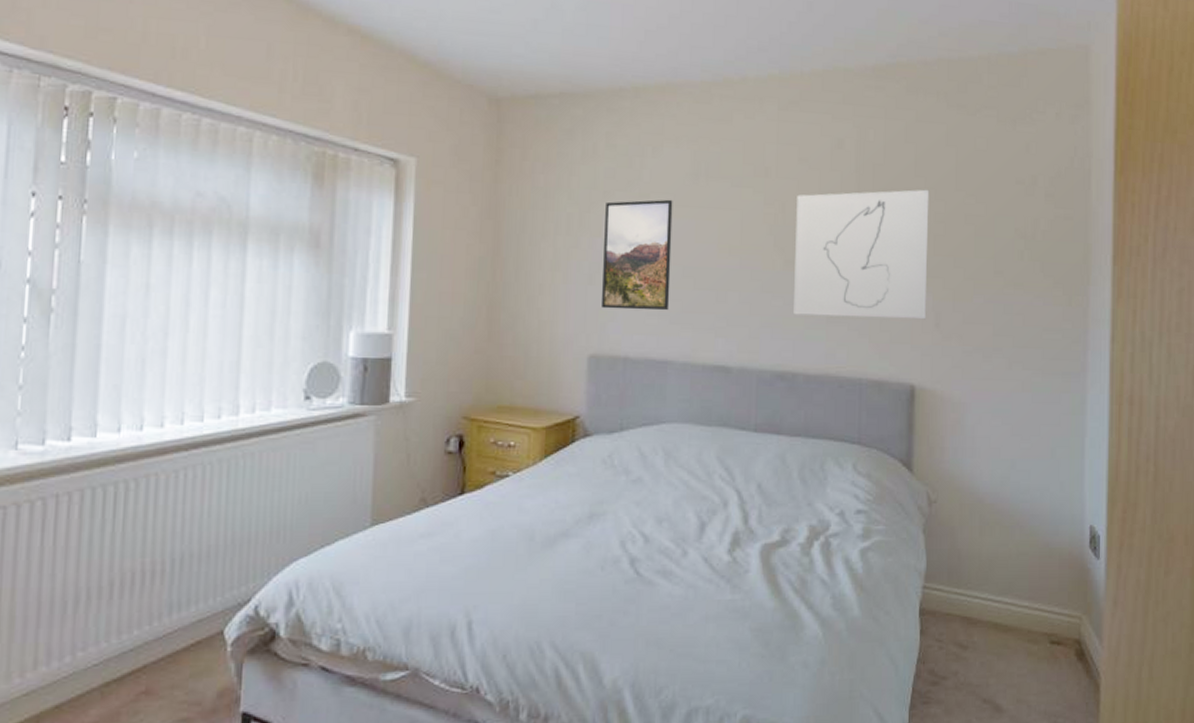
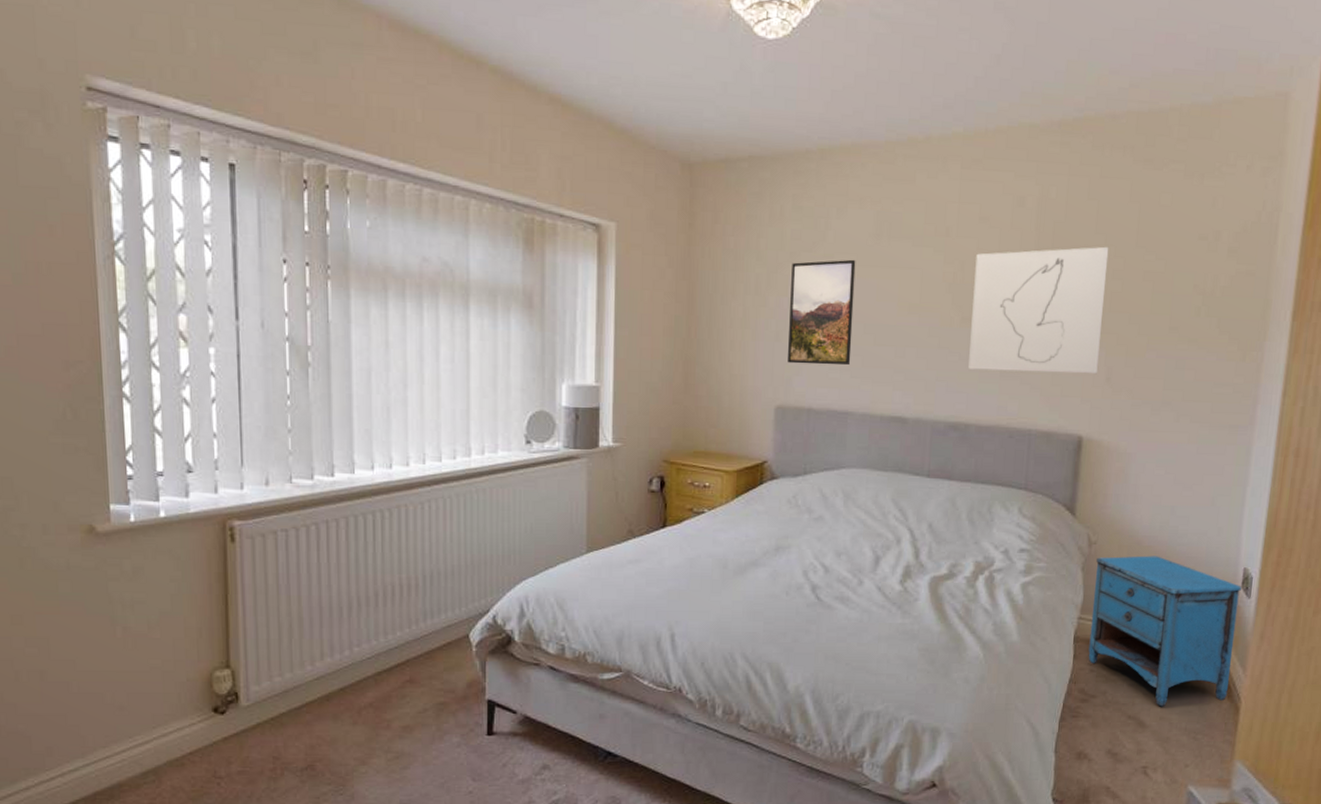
nightstand: none [936,514,1089,687] -> present [1088,555,1241,707]

